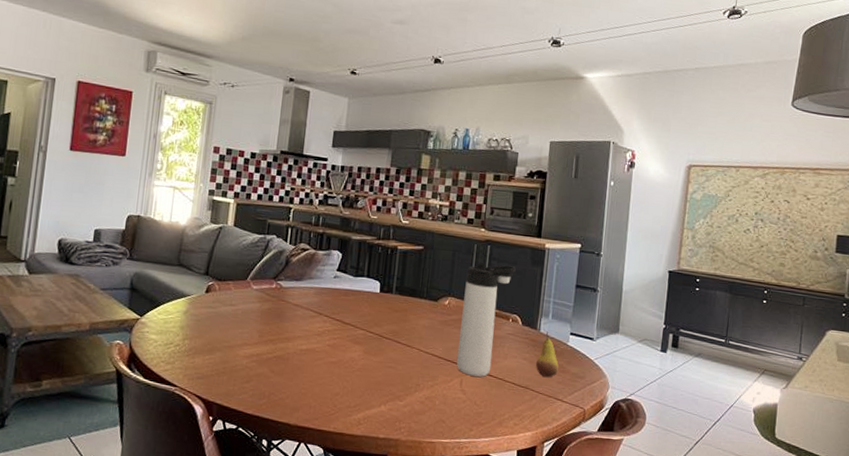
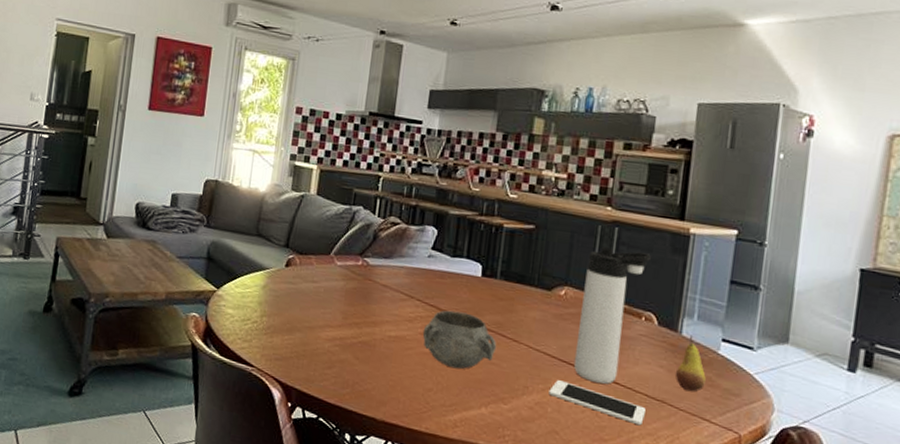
decorative bowl: none [330,323,394,374] -> present [422,310,497,369]
cell phone: none [436,377,513,409] -> present [549,380,646,426]

